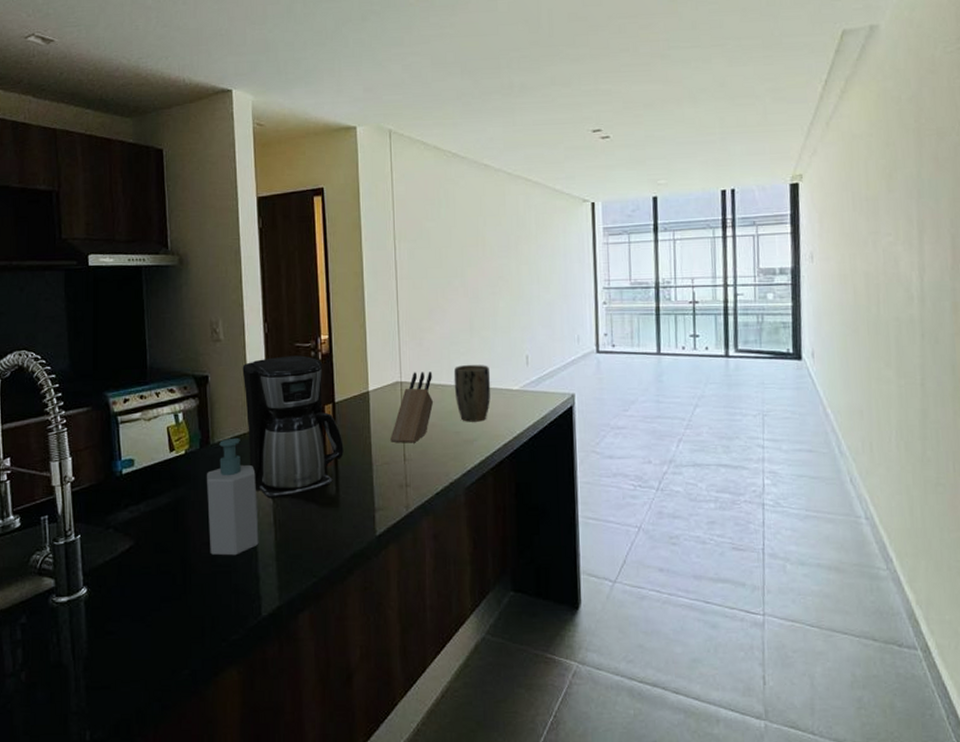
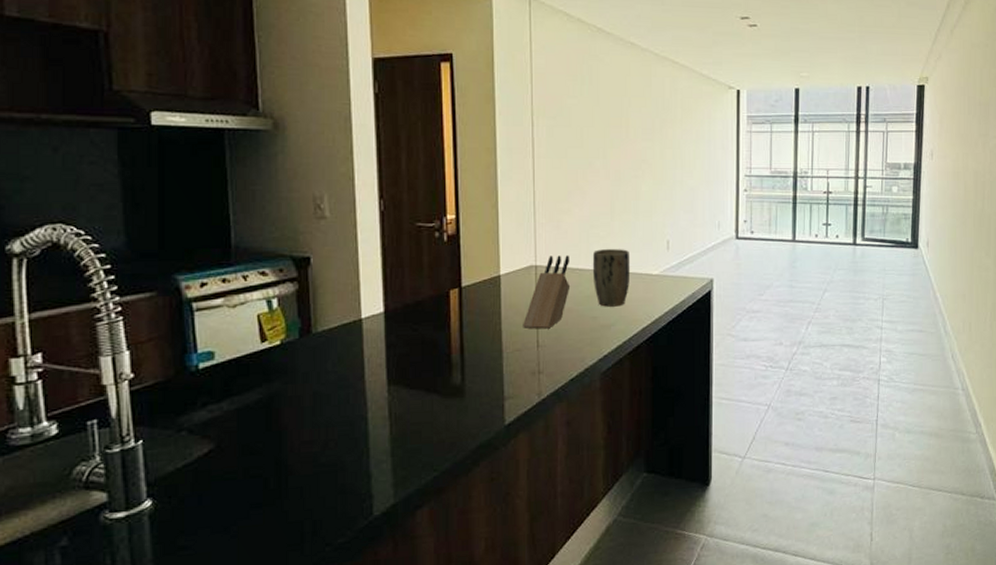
soap bottle: present [207,437,259,556] -> none [308,325,371,455]
coffee maker: present [242,355,344,499] -> none [352,236,471,391]

